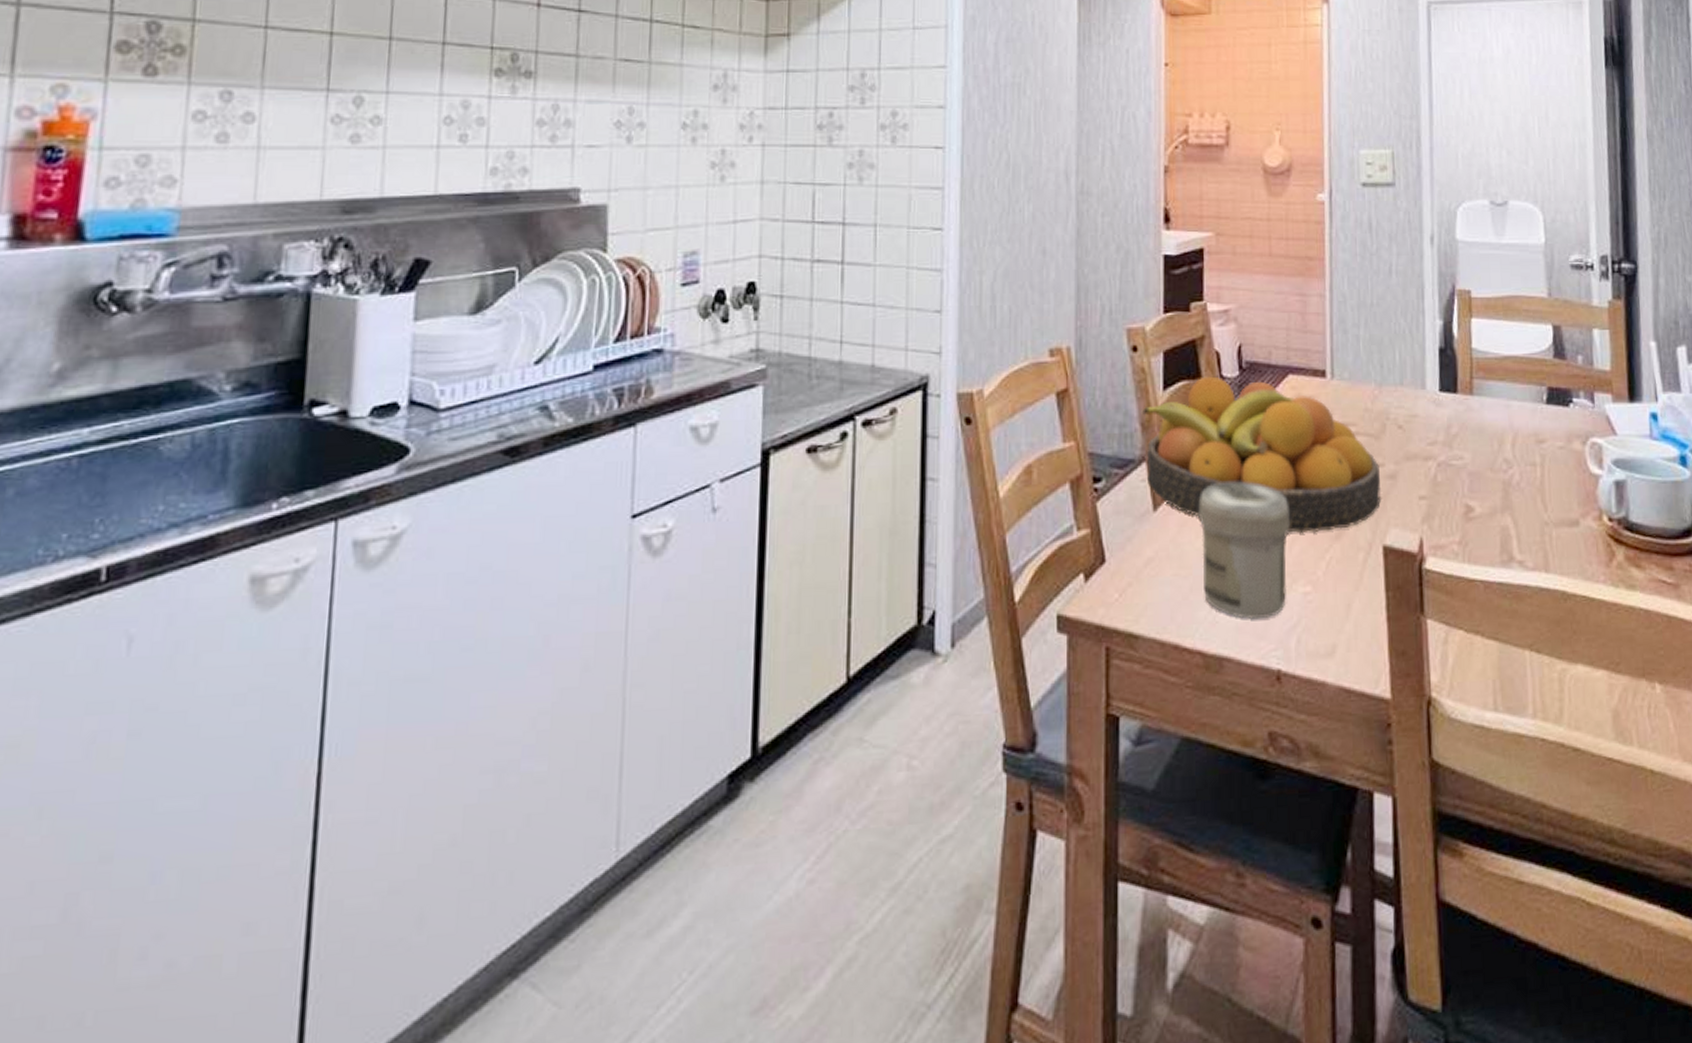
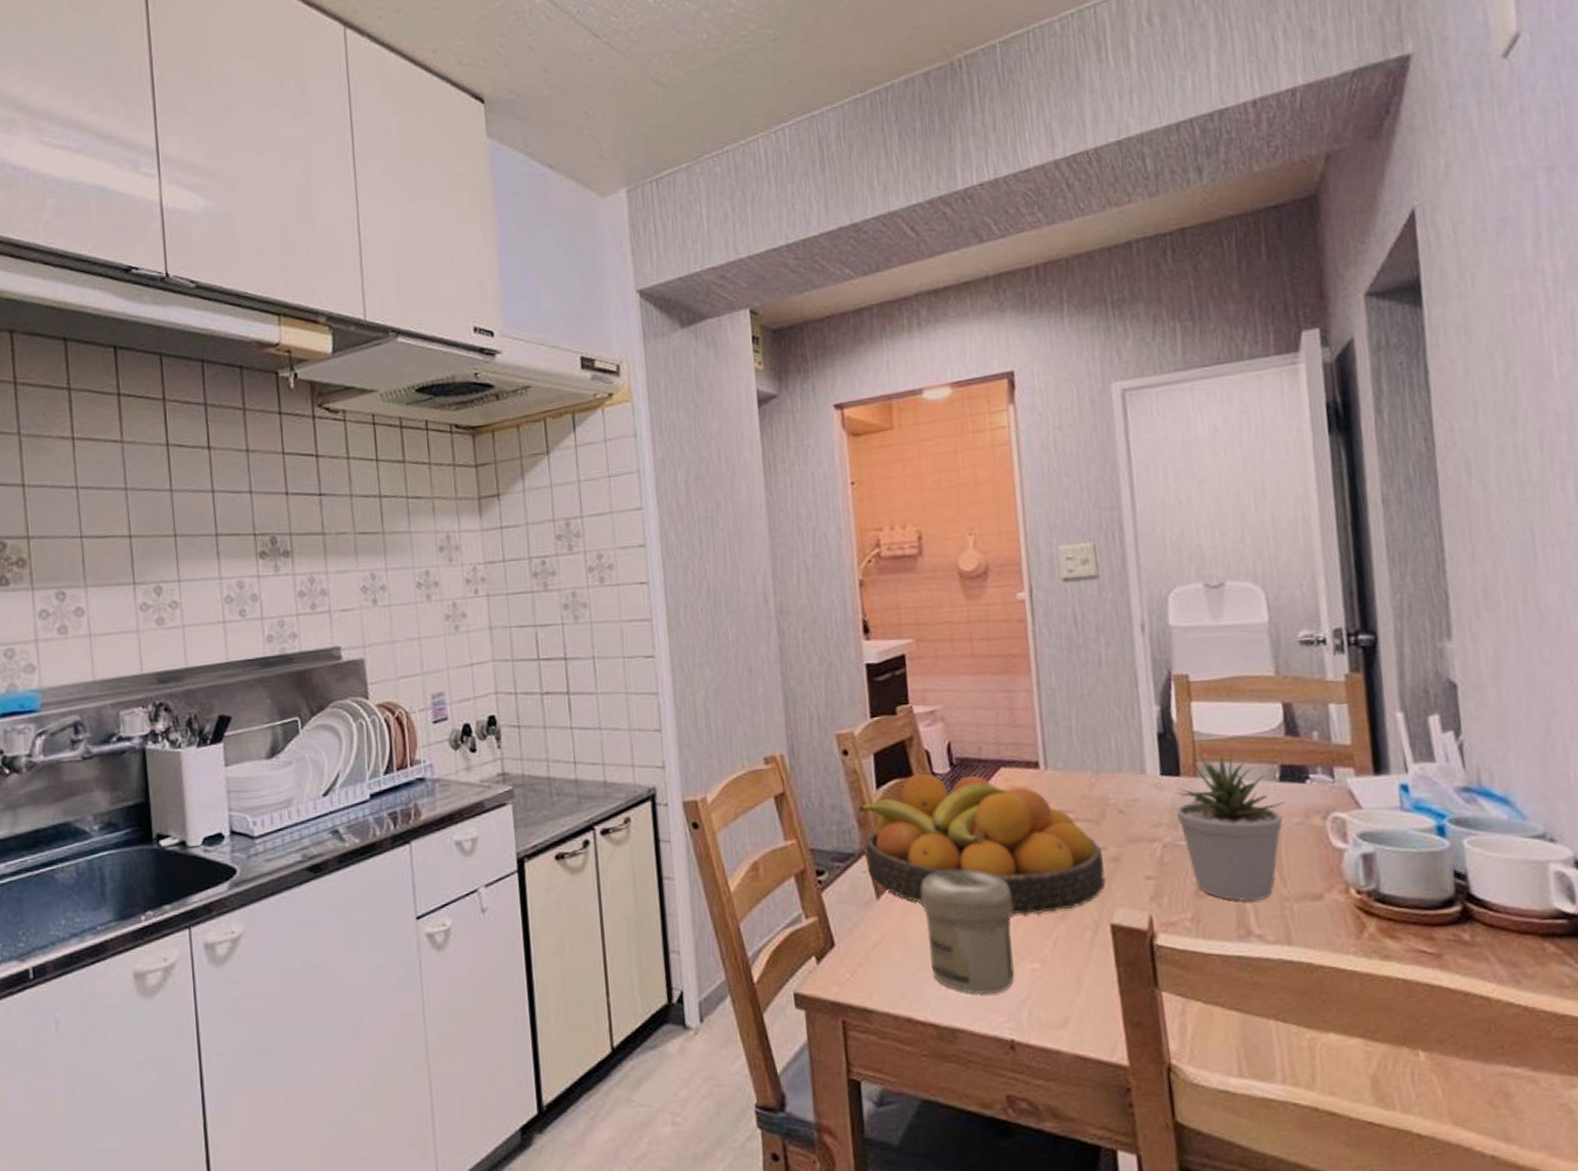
potted plant: none [1451,370,1551,526] -> present [1175,752,1286,902]

